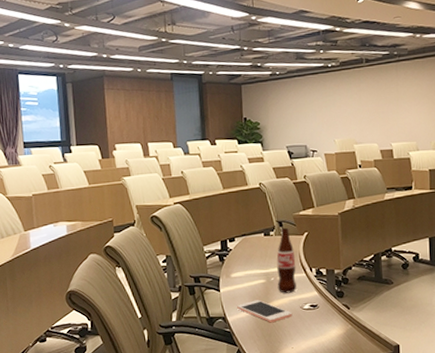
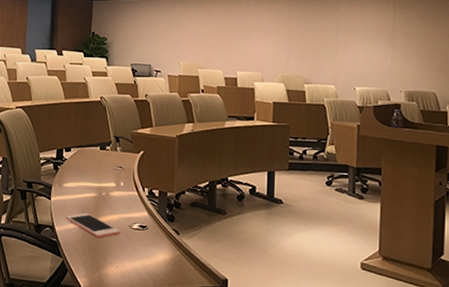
bottle: present [276,227,297,293] -> none [108,143,129,210]

